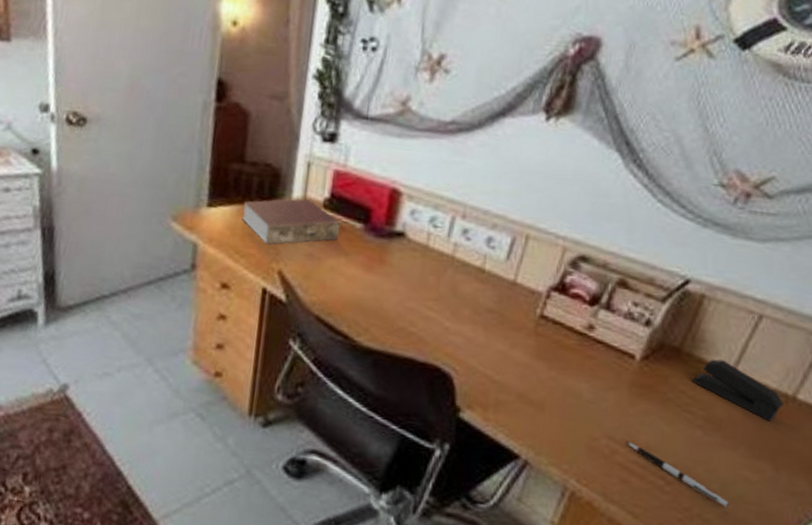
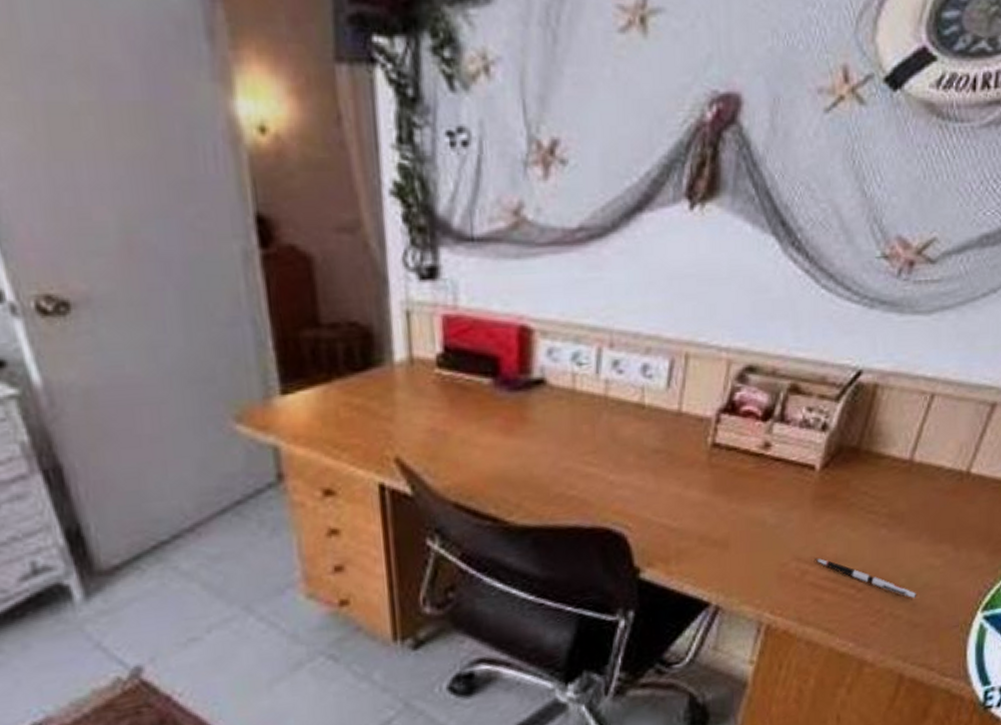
book: present [242,199,341,246] -> none [330,360,464,429]
stapler: present [692,359,784,422] -> none [873,450,959,503]

